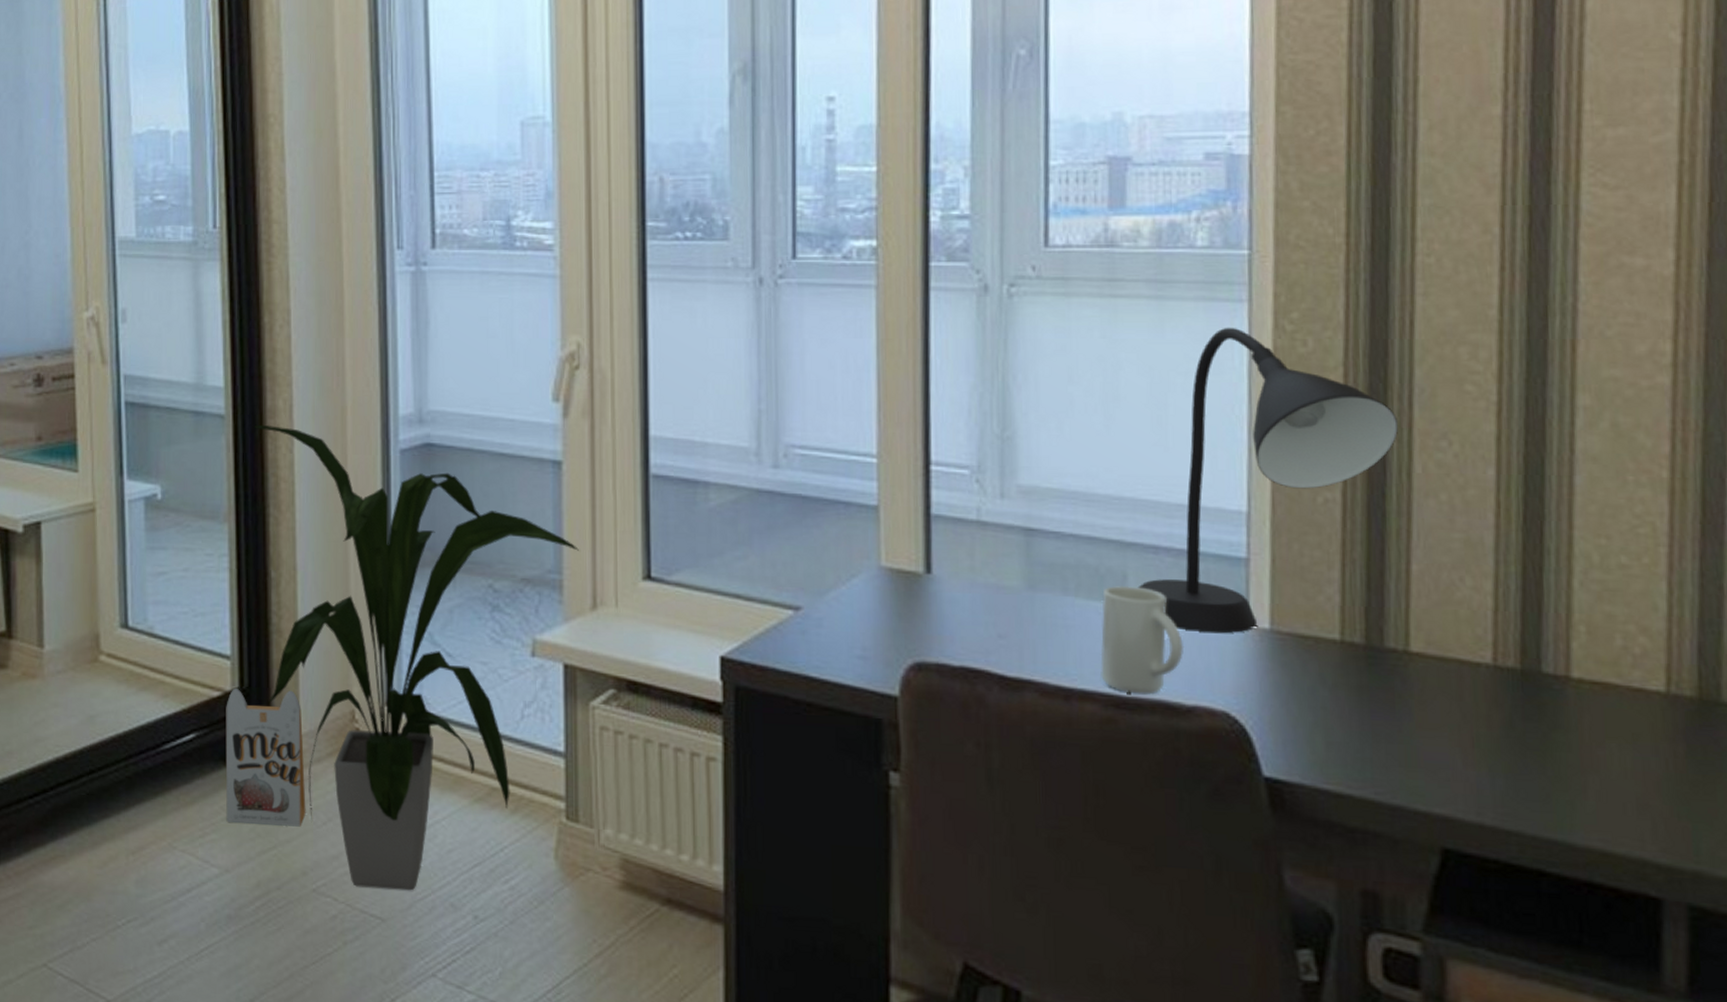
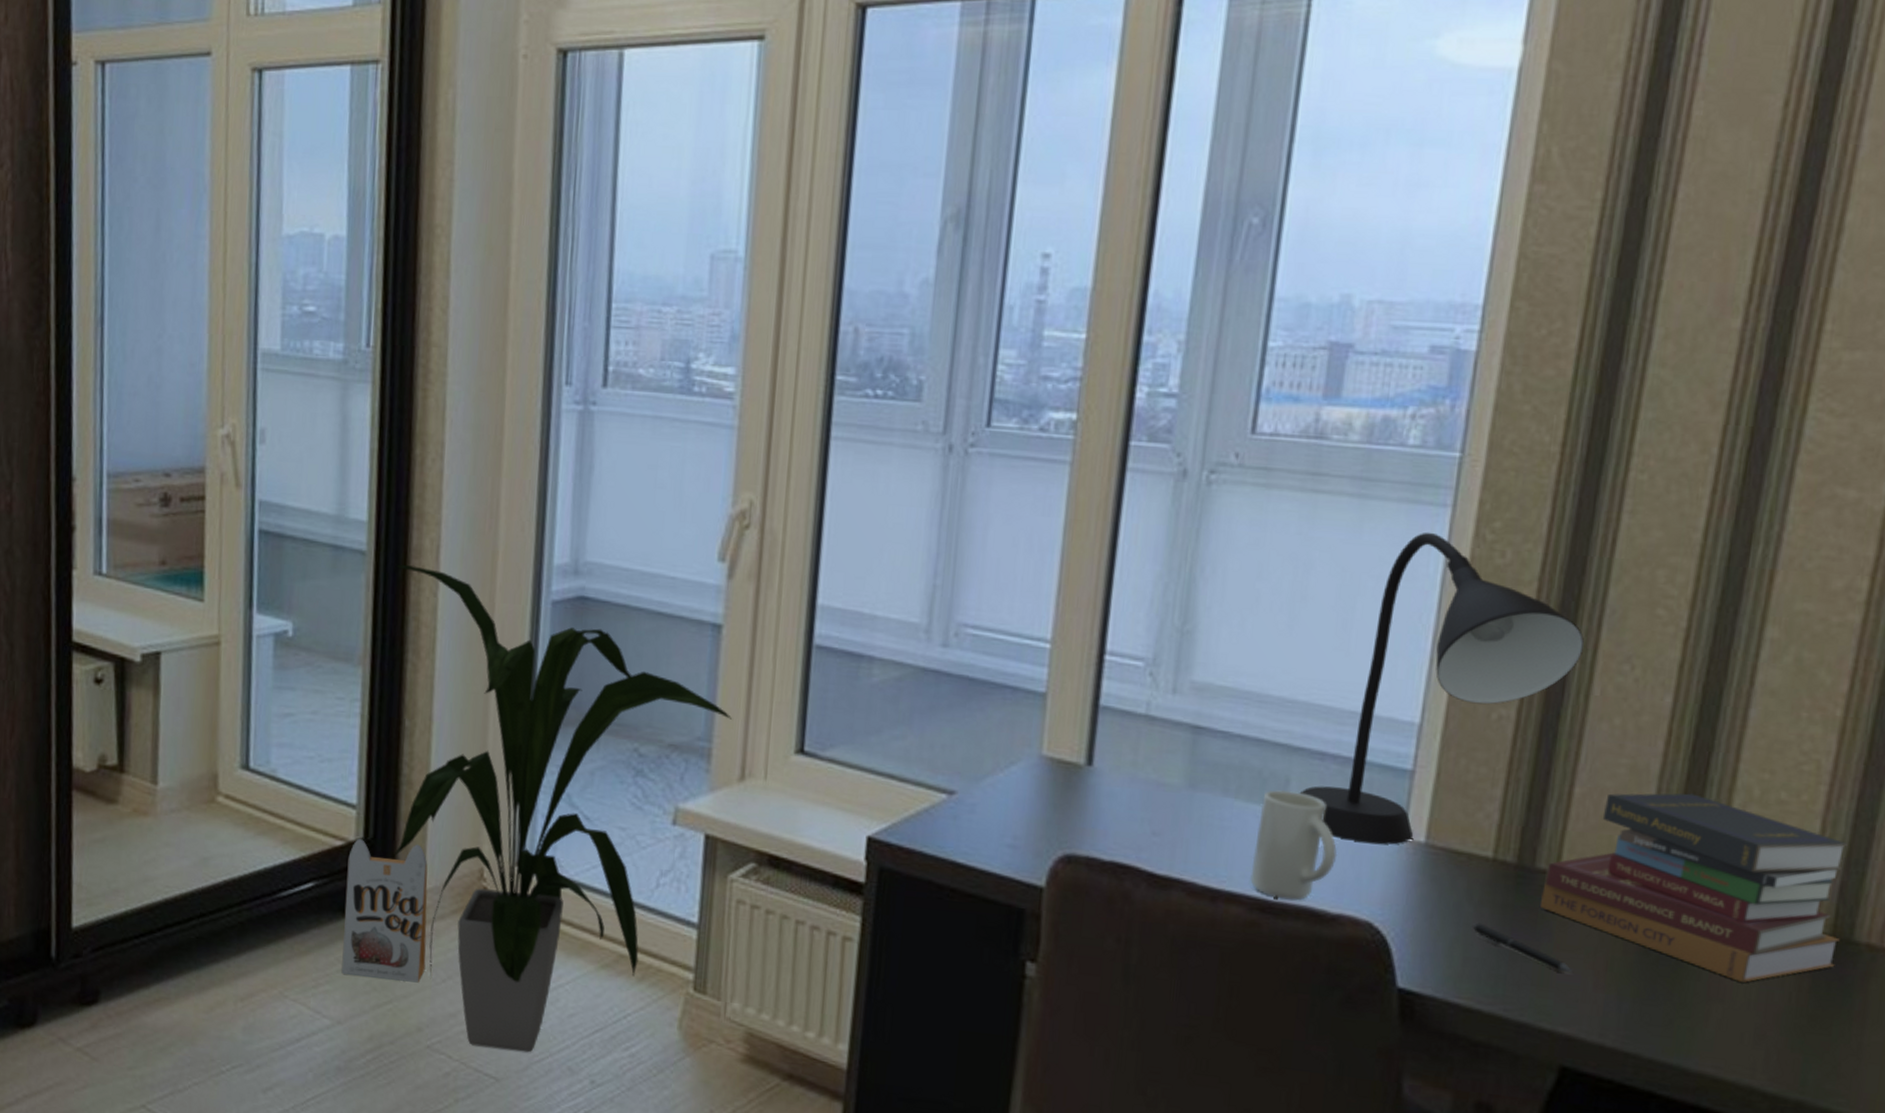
pen: none [1330,706,1441,752] -> present [1472,922,1574,974]
books: none [1395,563,1709,751] -> present [1540,793,1848,982]

